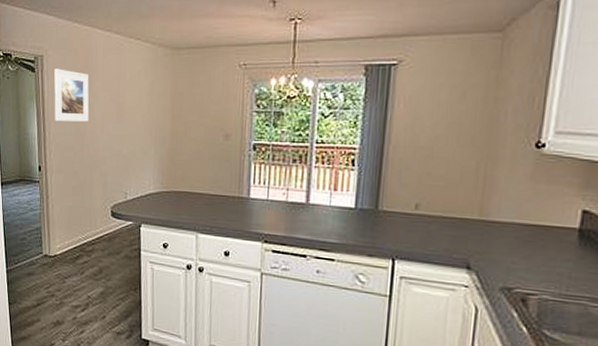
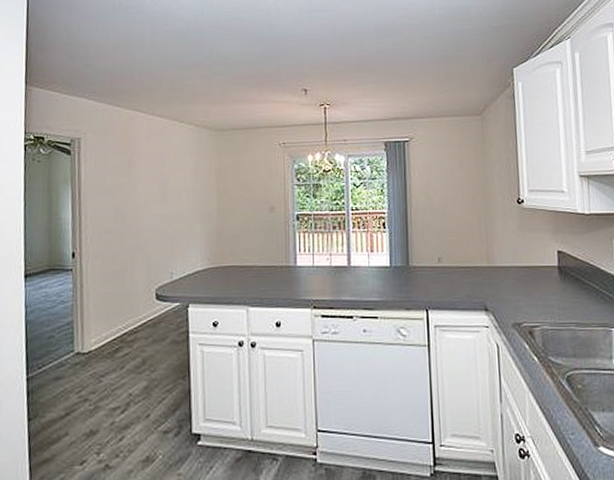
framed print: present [54,68,90,122] -> none [92,151,132,203]

